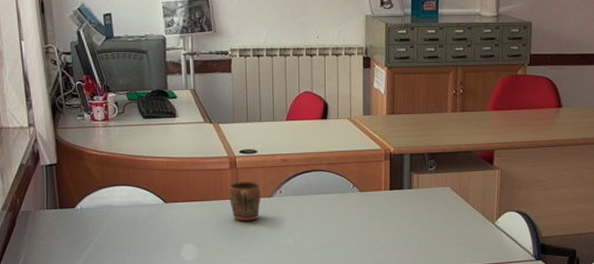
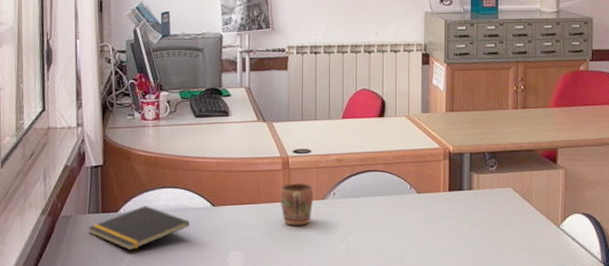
notepad: none [47,202,144,244] -> present [87,206,190,251]

